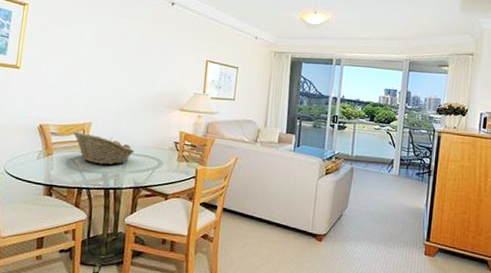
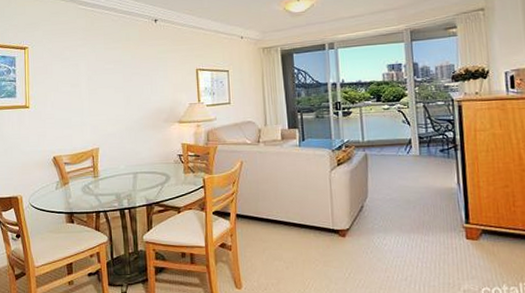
fruit basket: present [74,131,135,165] -> none [84,158,142,187]

